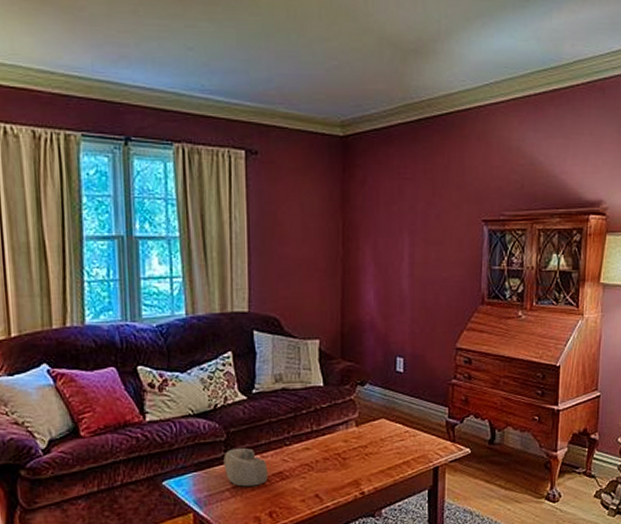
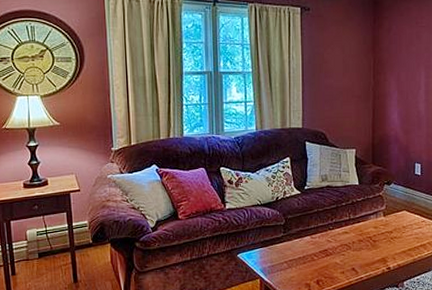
decorative bowl: present [223,448,268,487] -> none [283,231,316,260]

